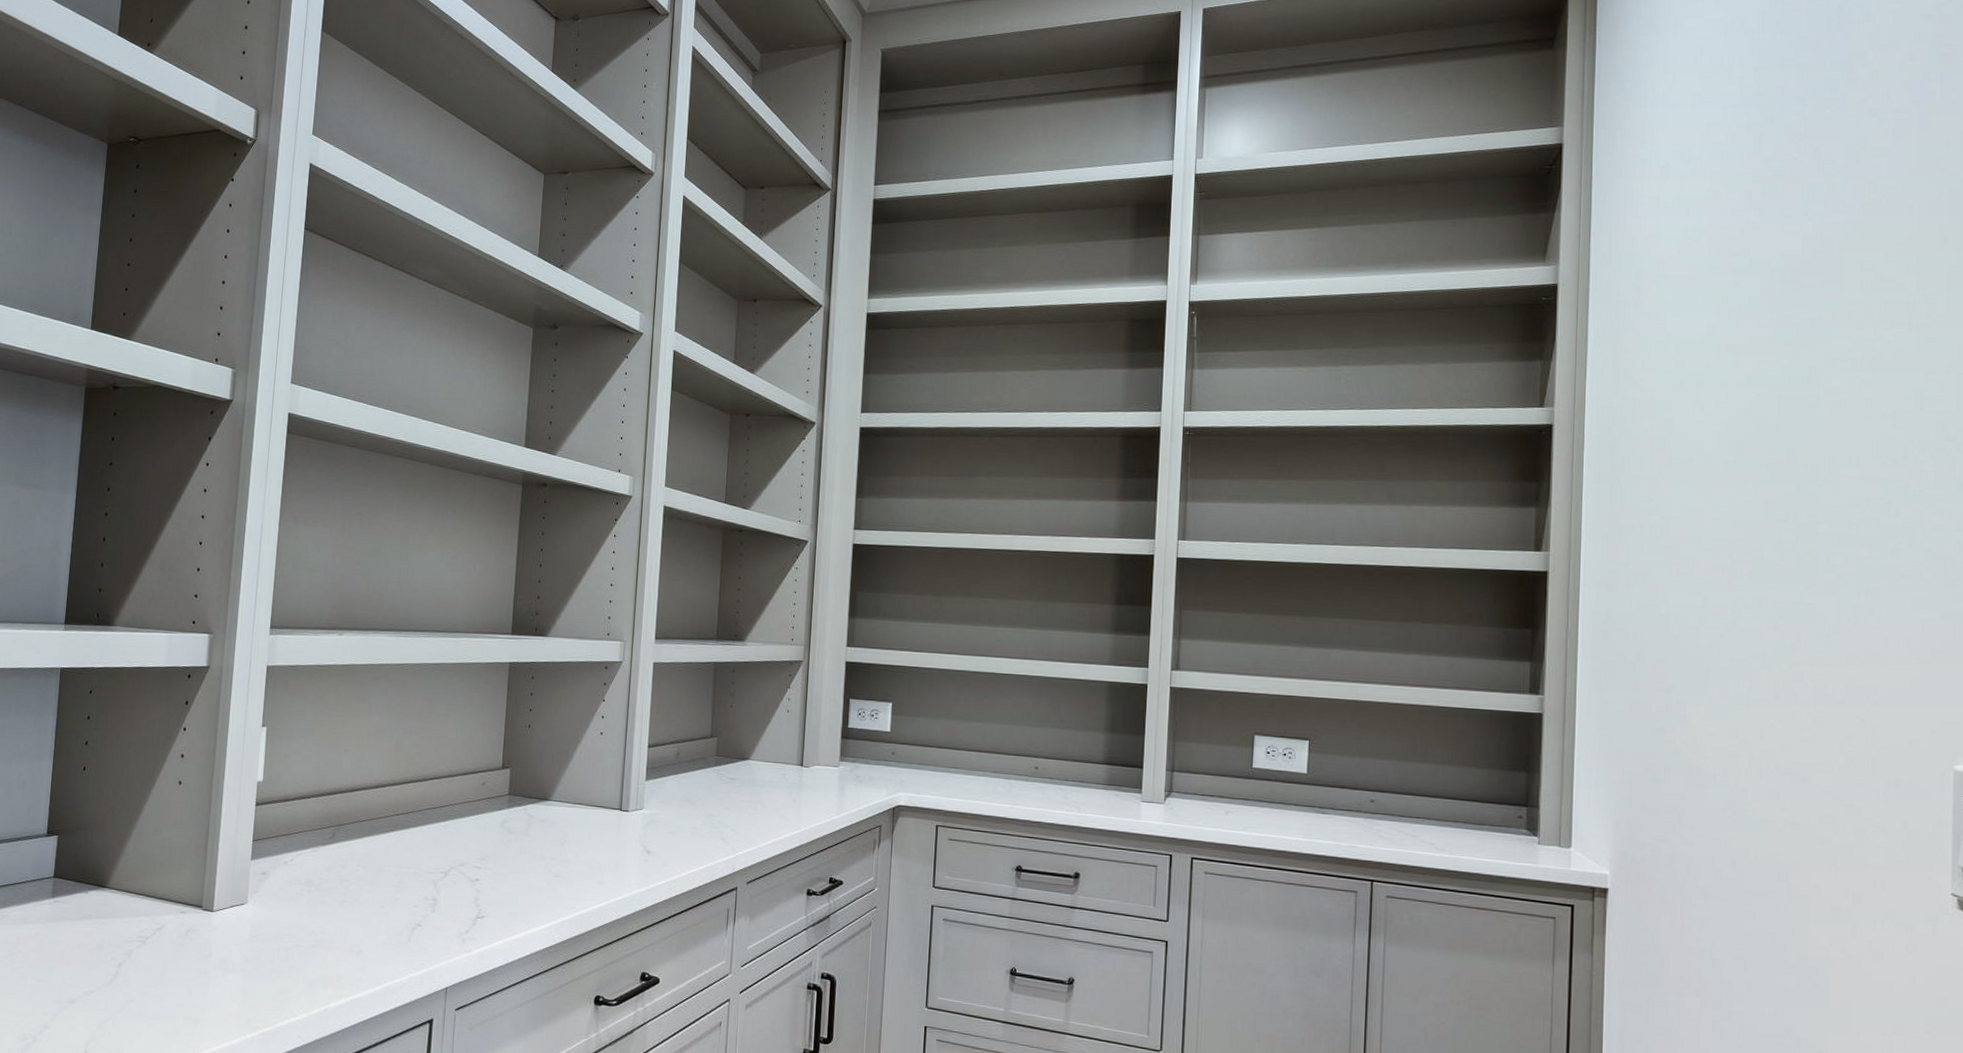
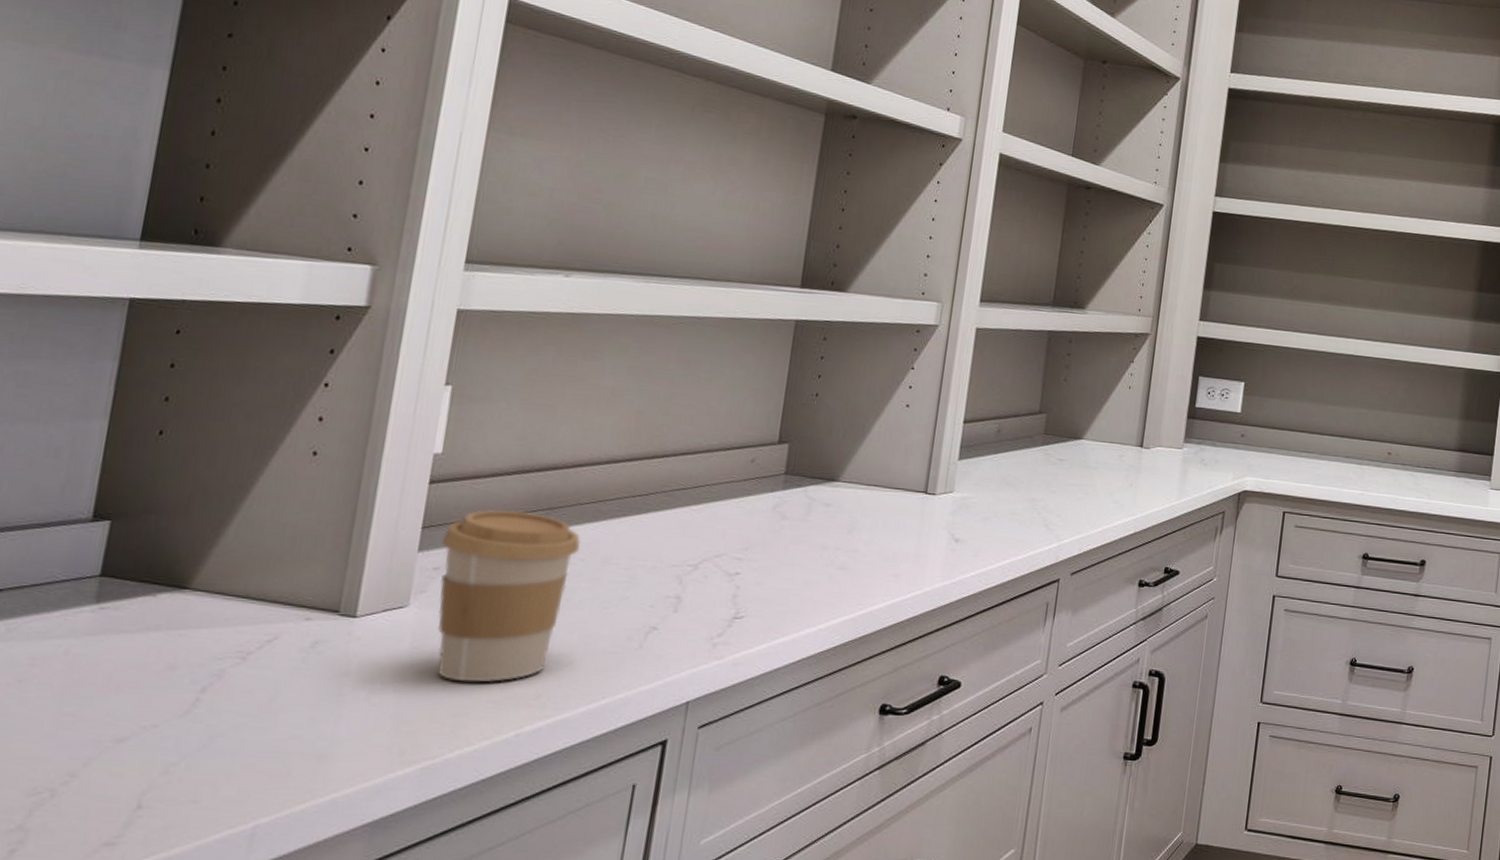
coffee cup: none [266,826,362,966] -> present [438,509,581,683]

